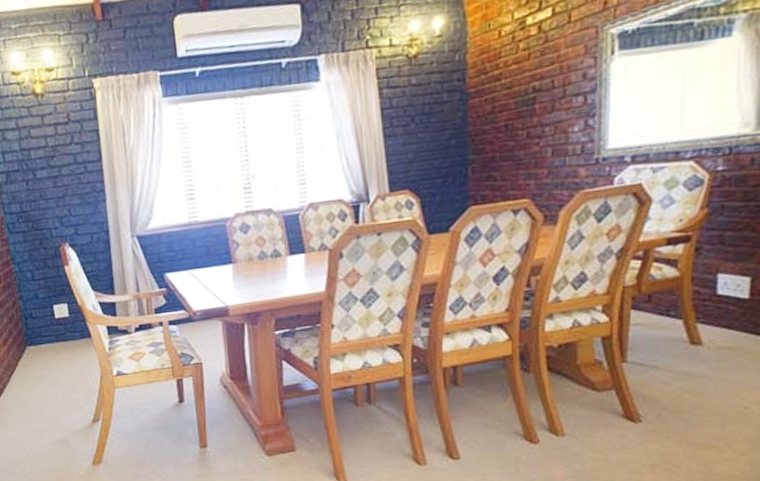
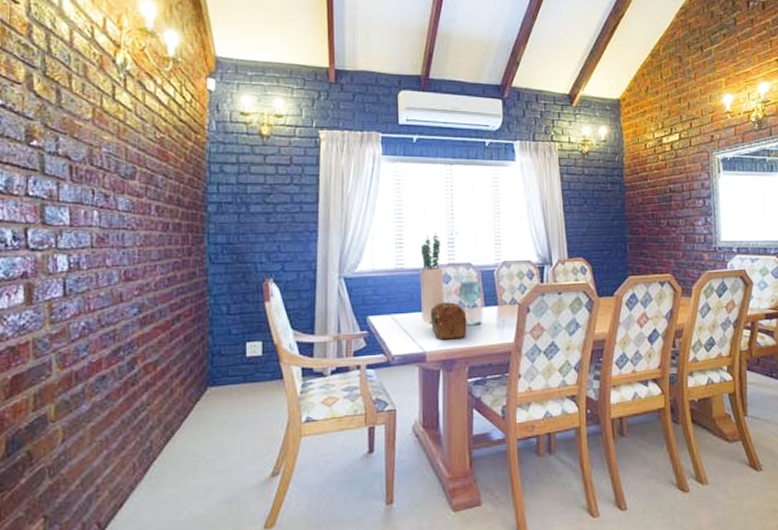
vase: none [214,177,244,277] -> present [420,231,444,323]
bread loaf: none [229,253,272,293] -> present [430,302,467,340]
wine glass: none [259,227,287,277] -> present [458,280,482,326]

